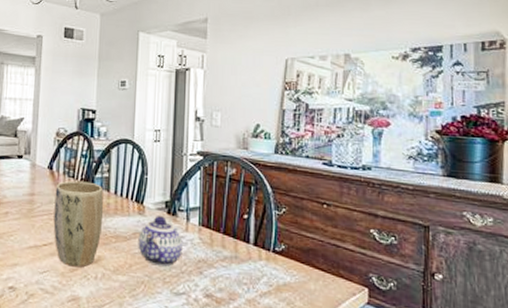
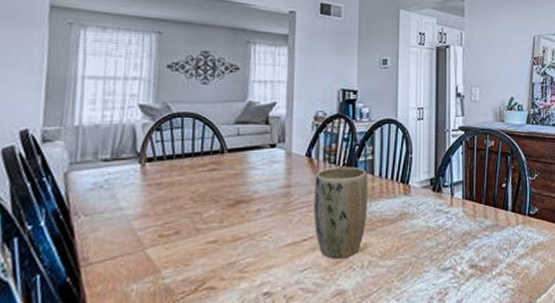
teapot: present [138,216,183,267] -> none [405,194,448,245]

